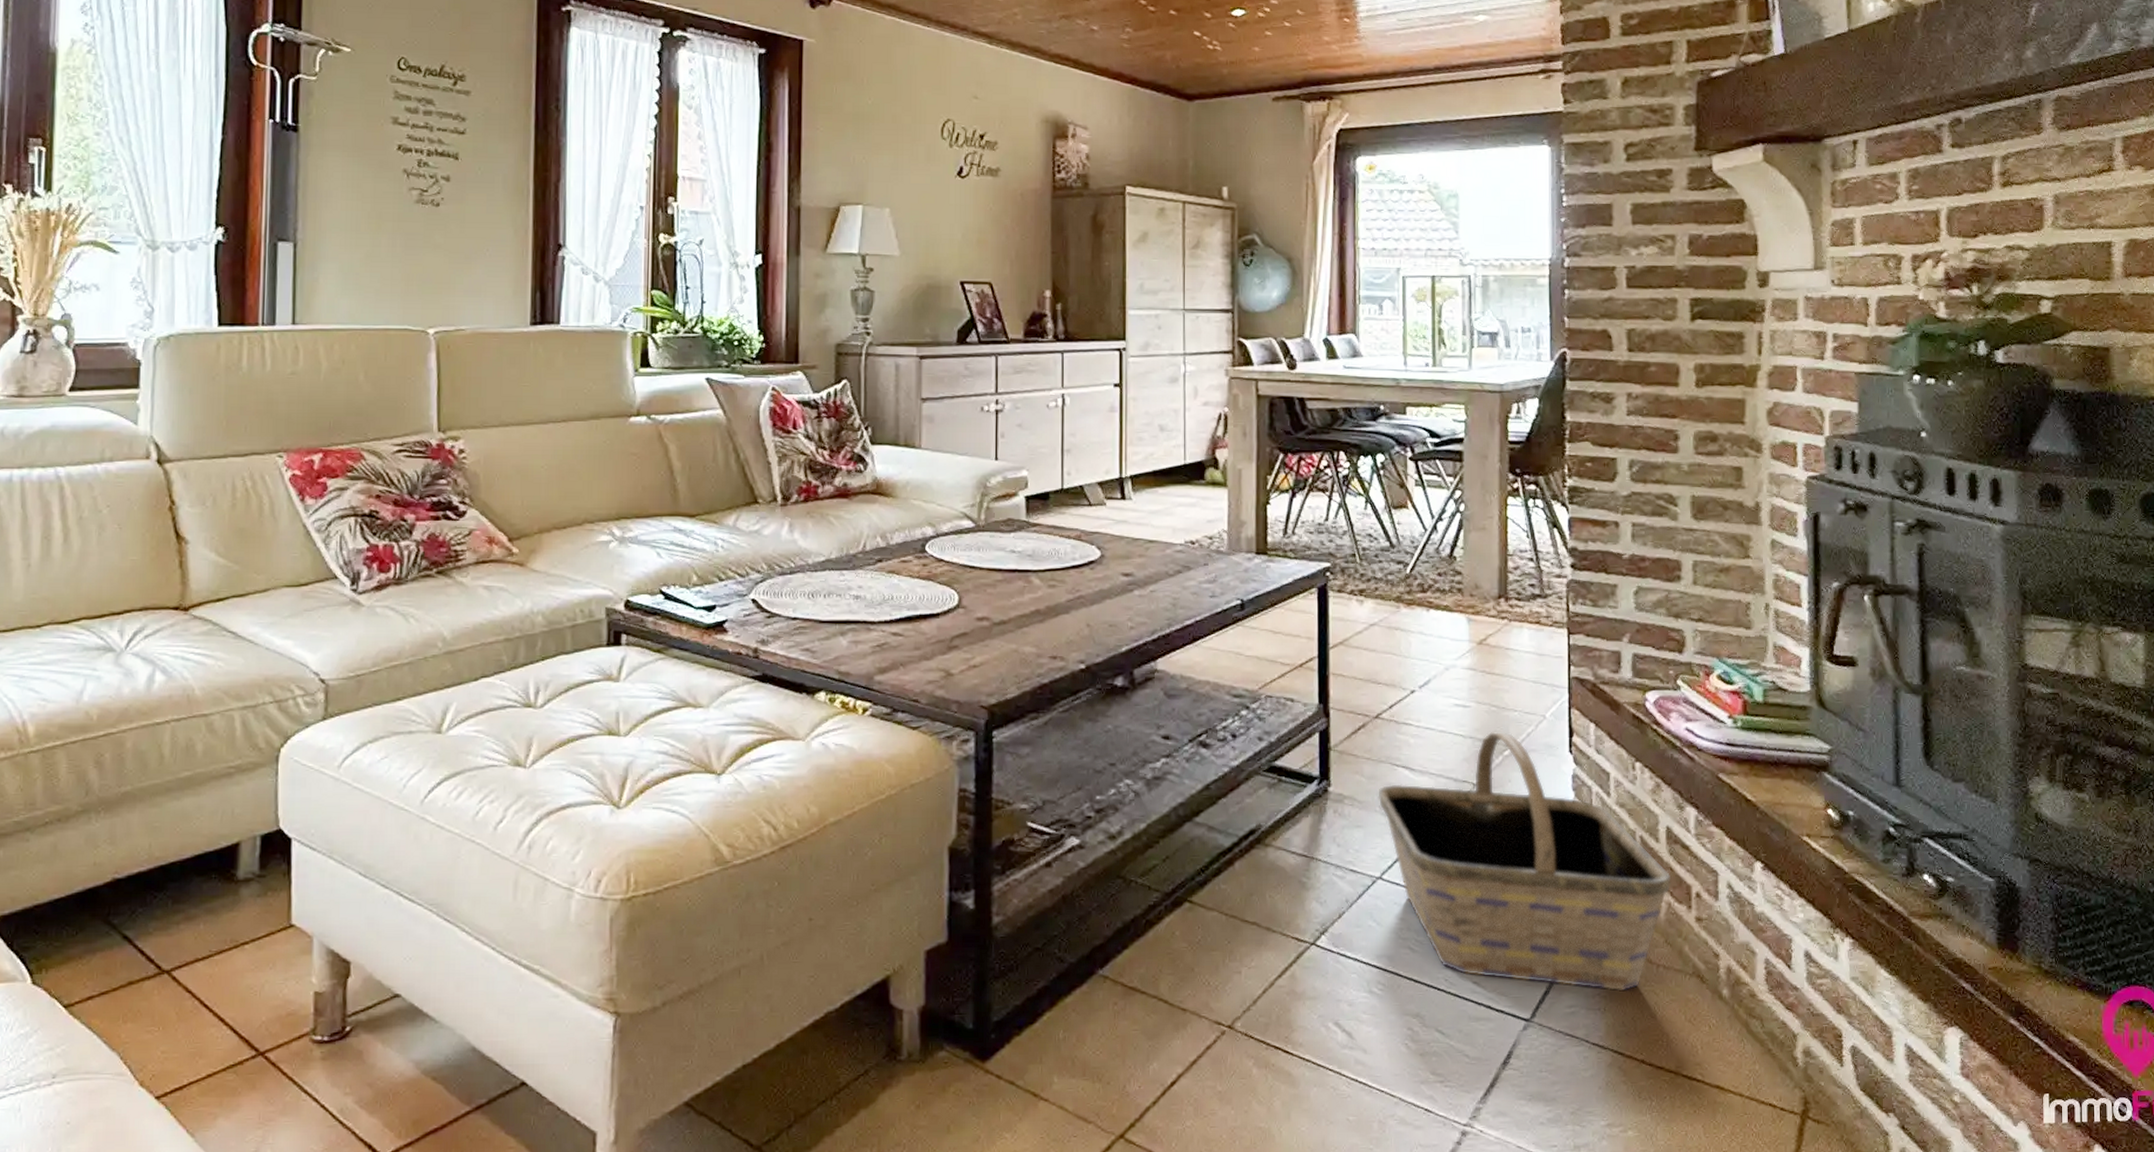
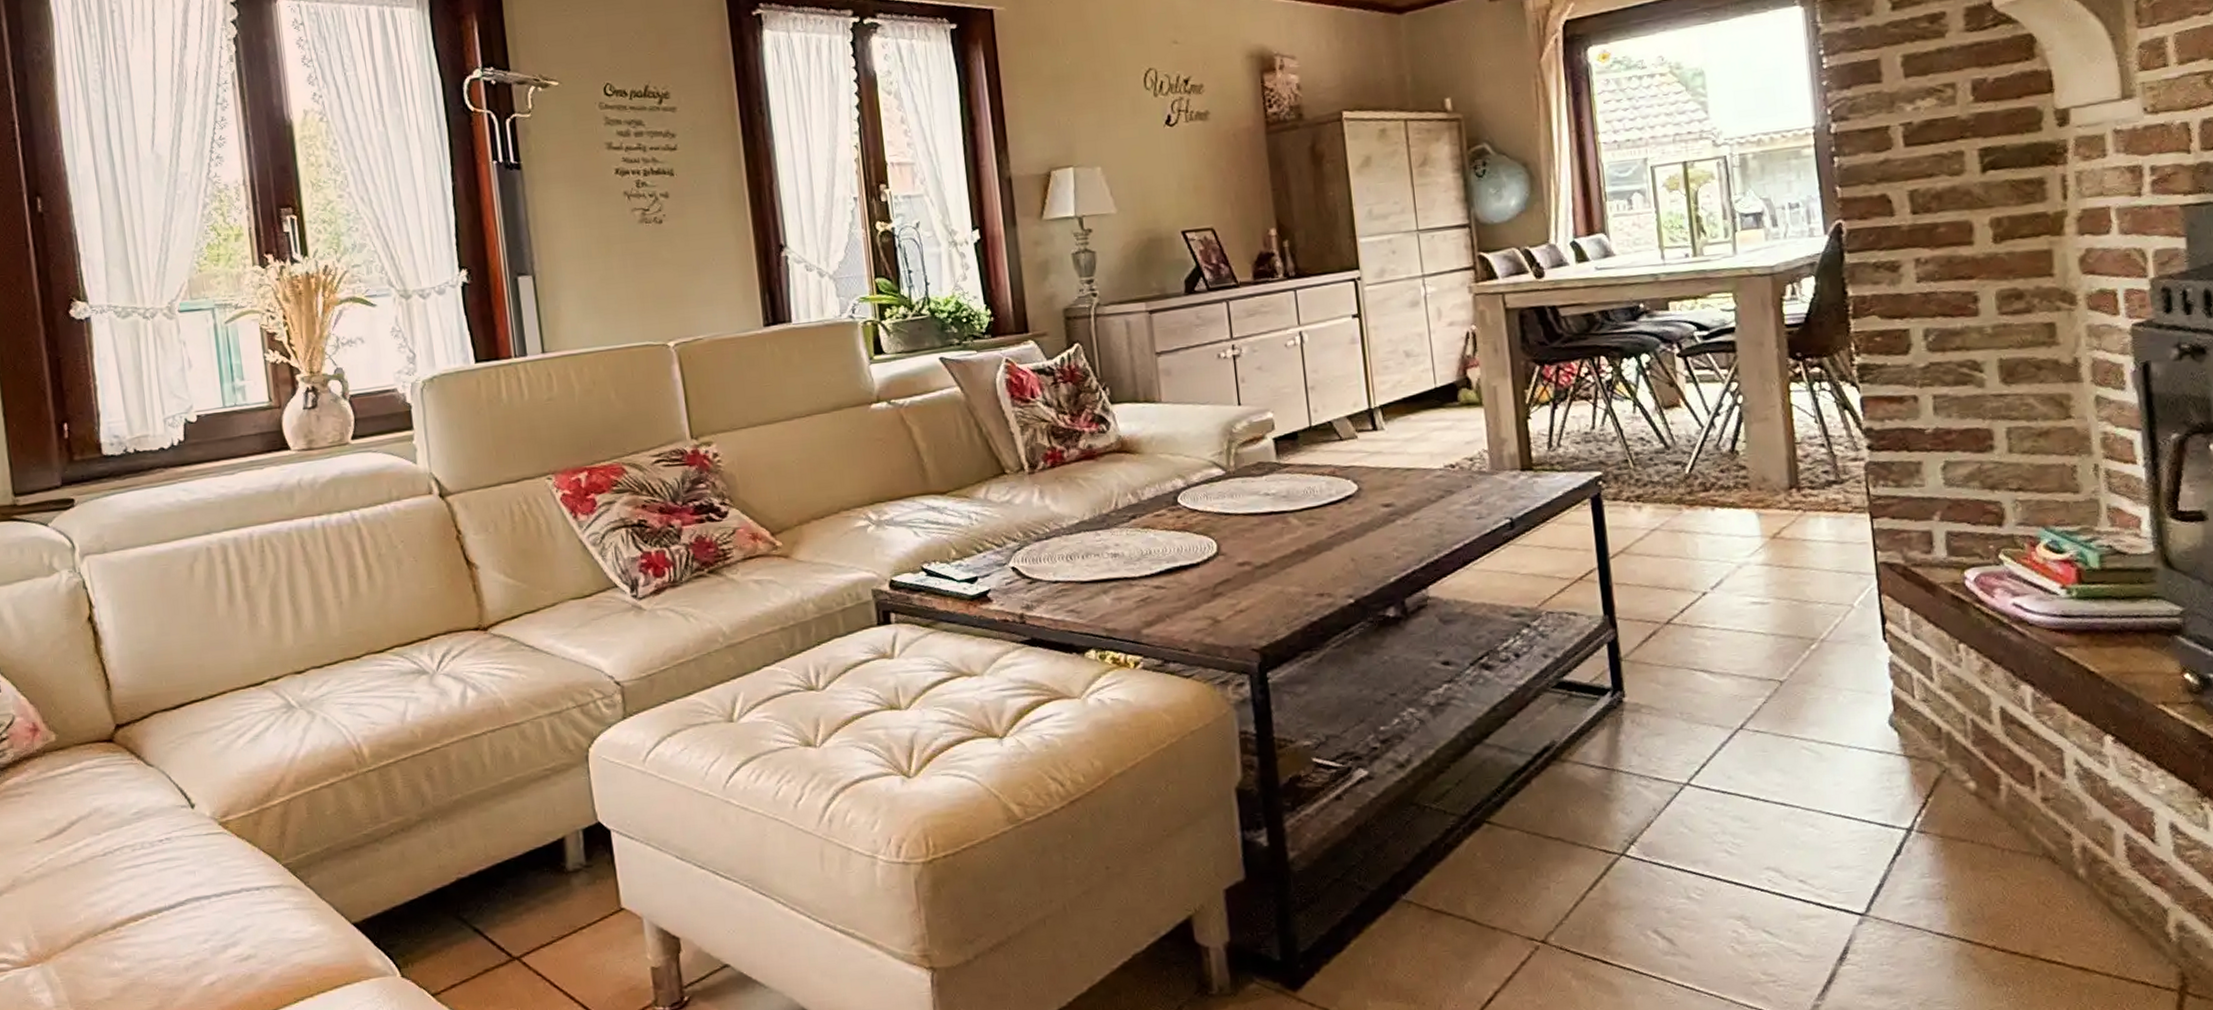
basket: present [1378,732,1672,992] -> none [1677,625,2011,879]

